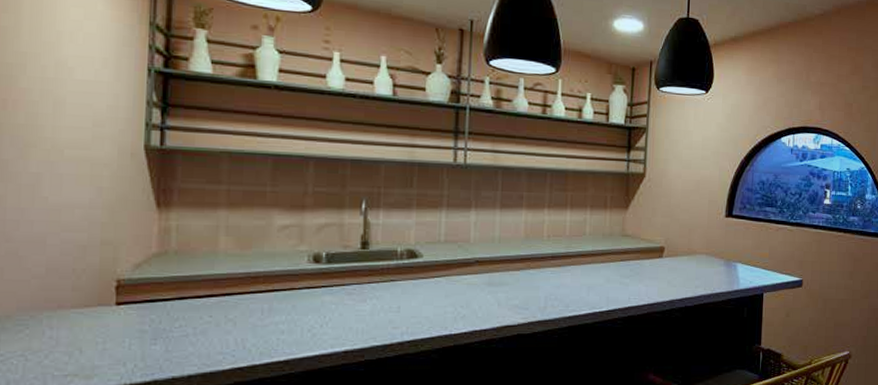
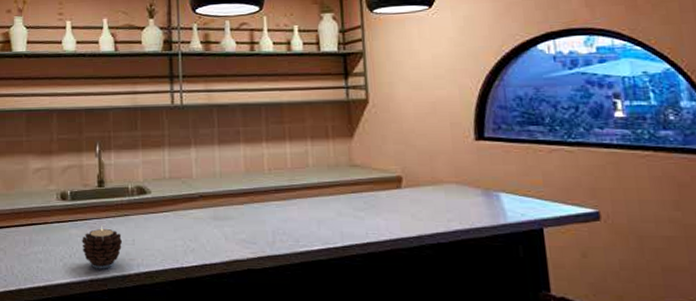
candle: none [336,292,386,339] -> present [82,226,123,269]

